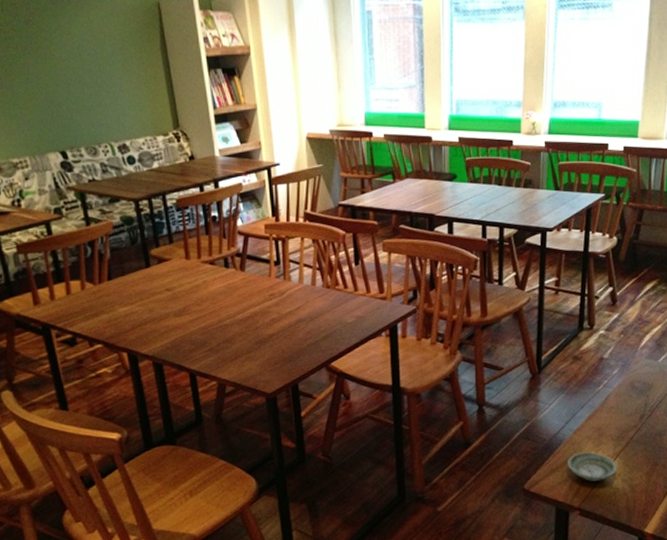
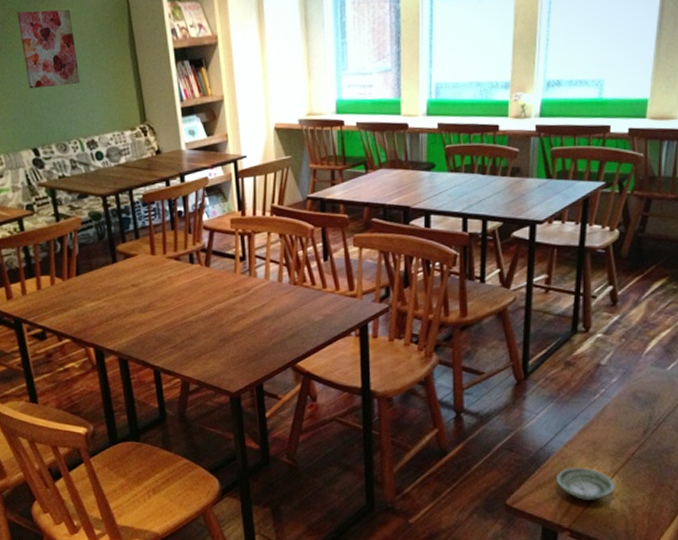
wall art: none [42,12,111,91] -> present [17,9,80,89]

